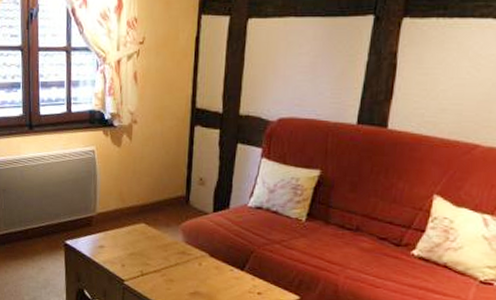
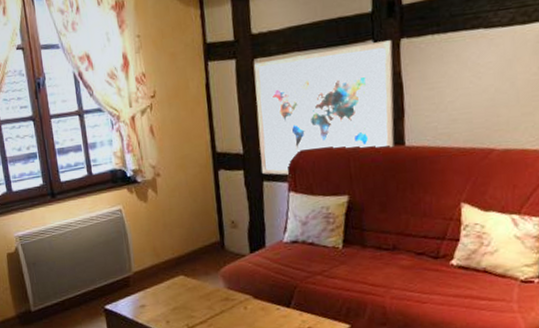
wall art: none [237,18,394,141] -> present [254,40,395,175]

